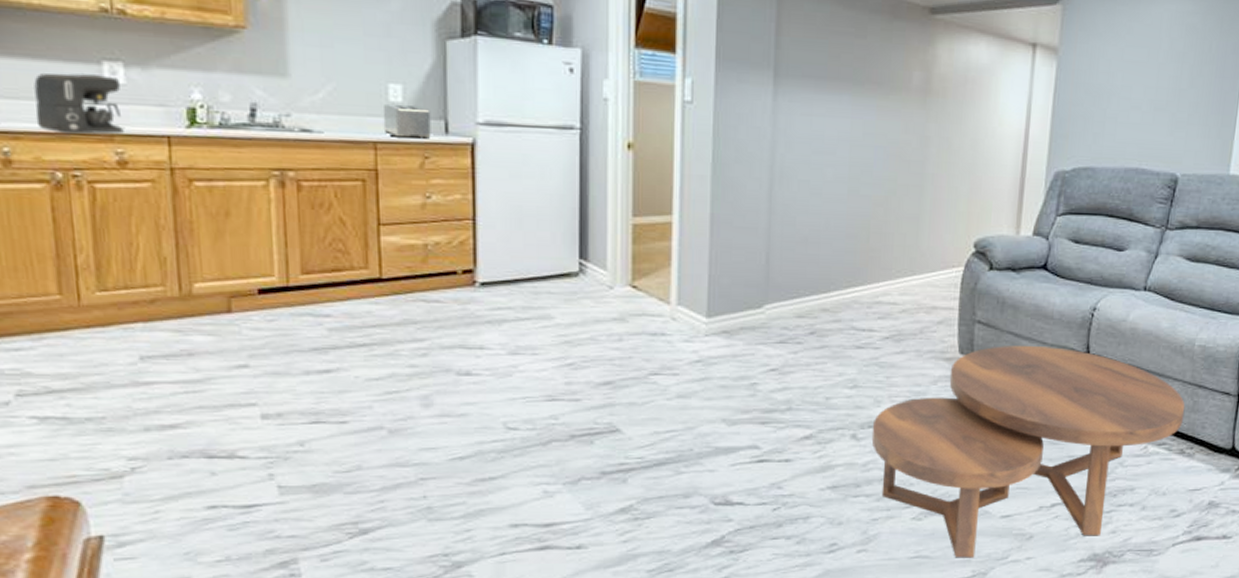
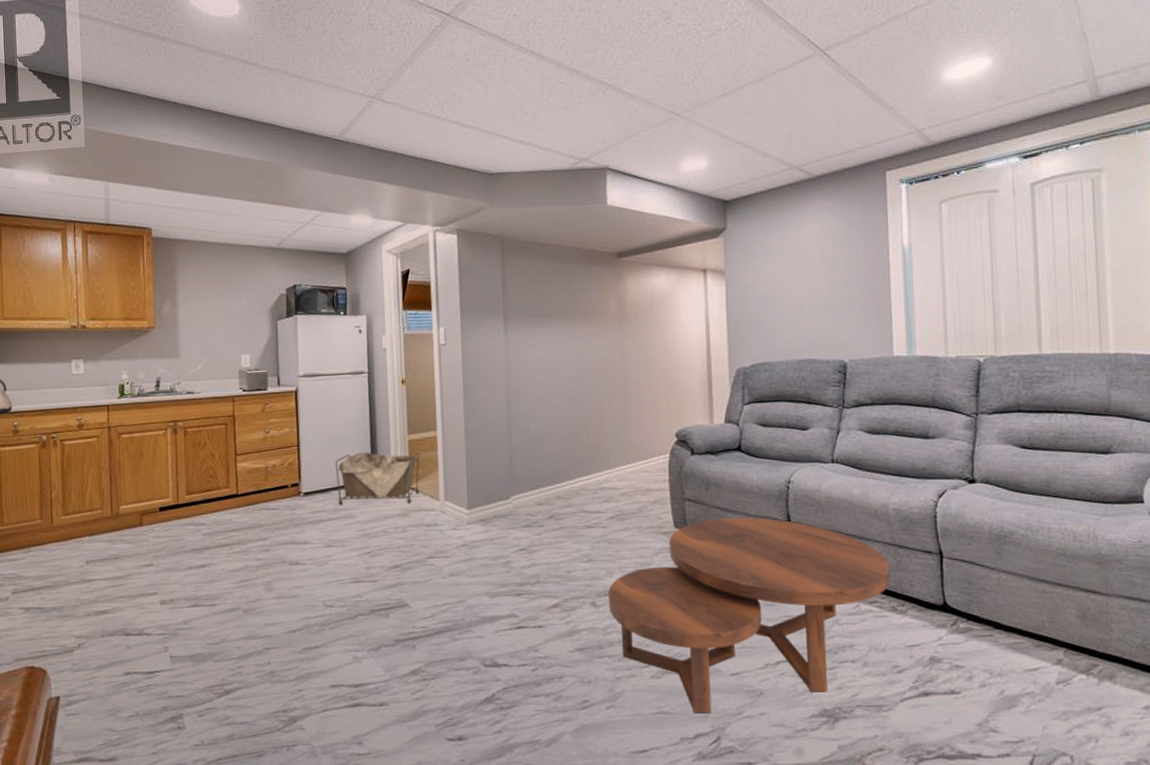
coffee maker: present [34,72,124,135] -> none [33,369,82,410]
laundry basket: none [527,235,647,306] -> present [335,451,420,505]

